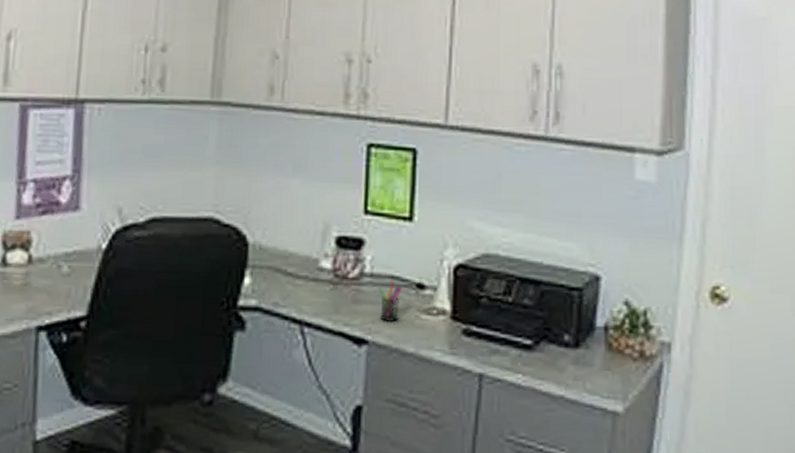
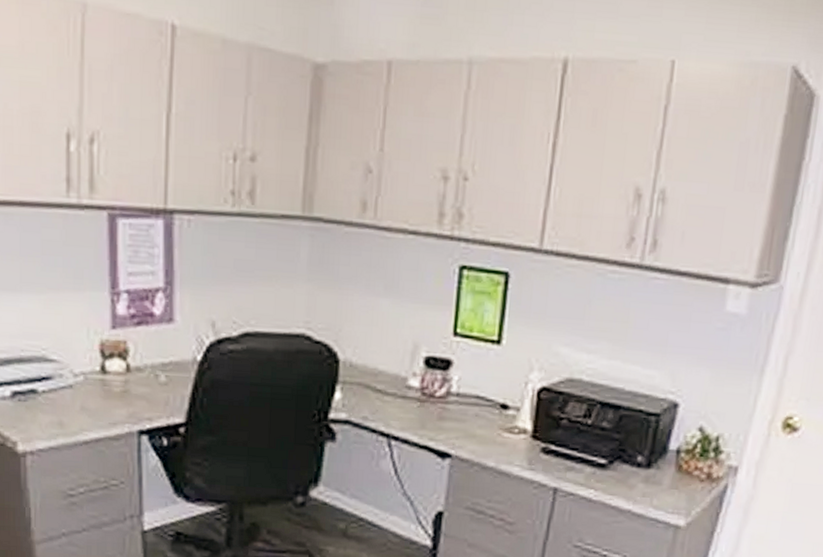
pen holder: present [378,281,402,323] -> none [463,401,486,439]

